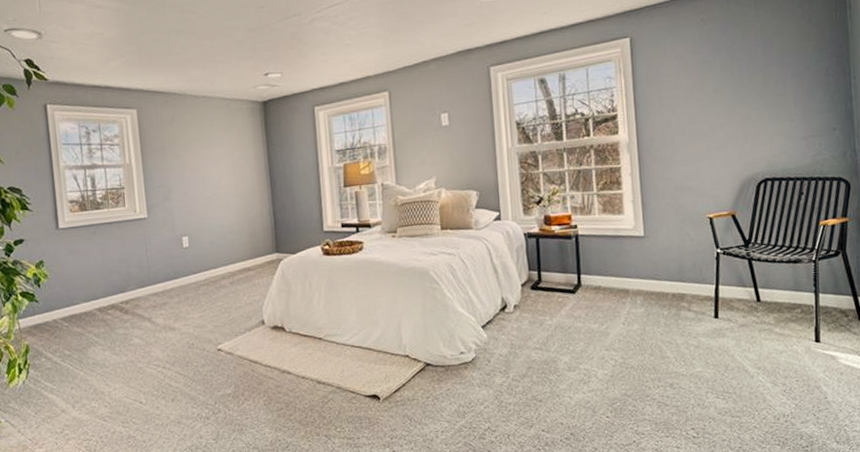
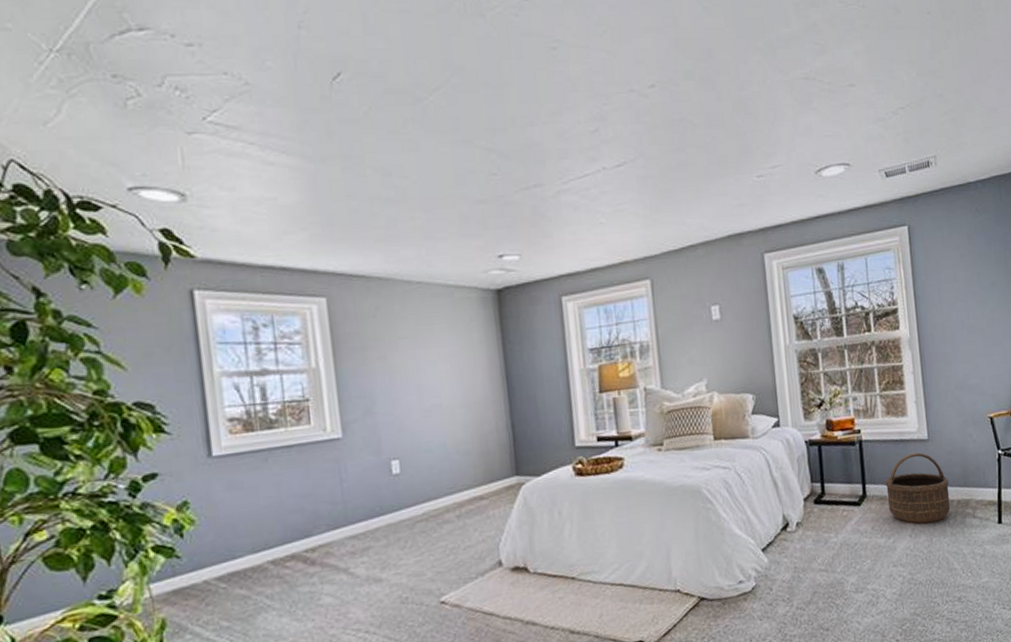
basket: none [599,248,665,313] -> present [885,452,951,524]

